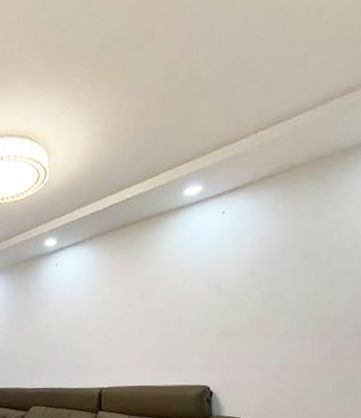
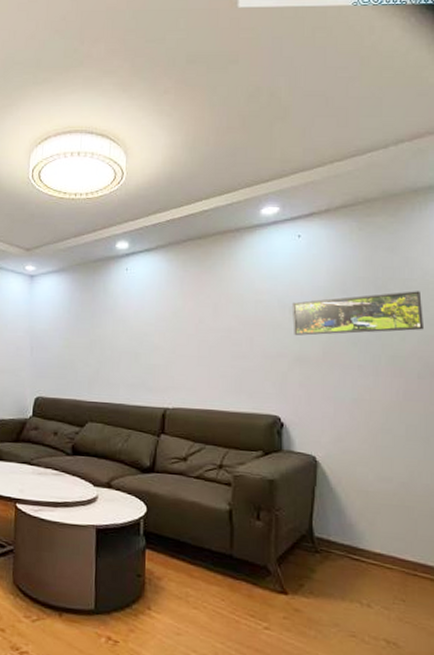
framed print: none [217,253,352,309] -> present [292,291,423,336]

